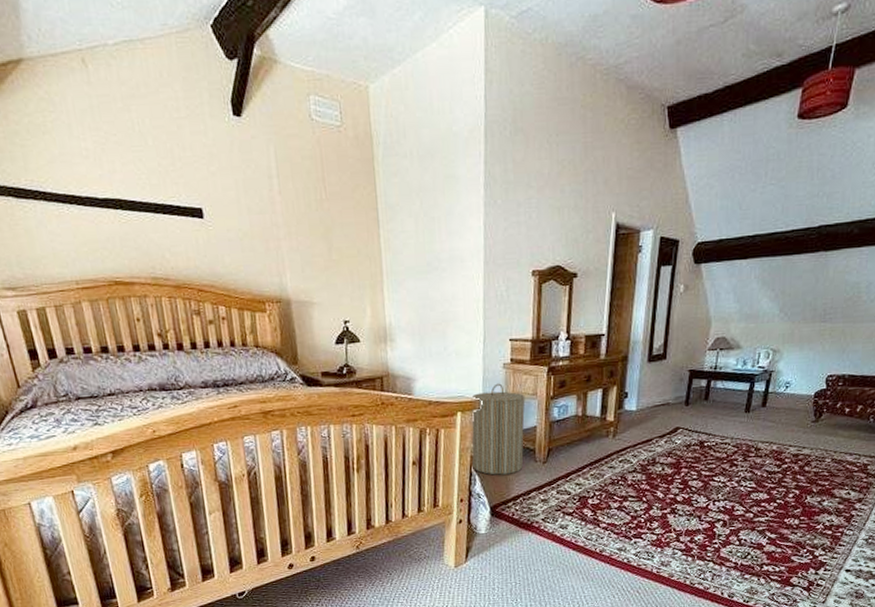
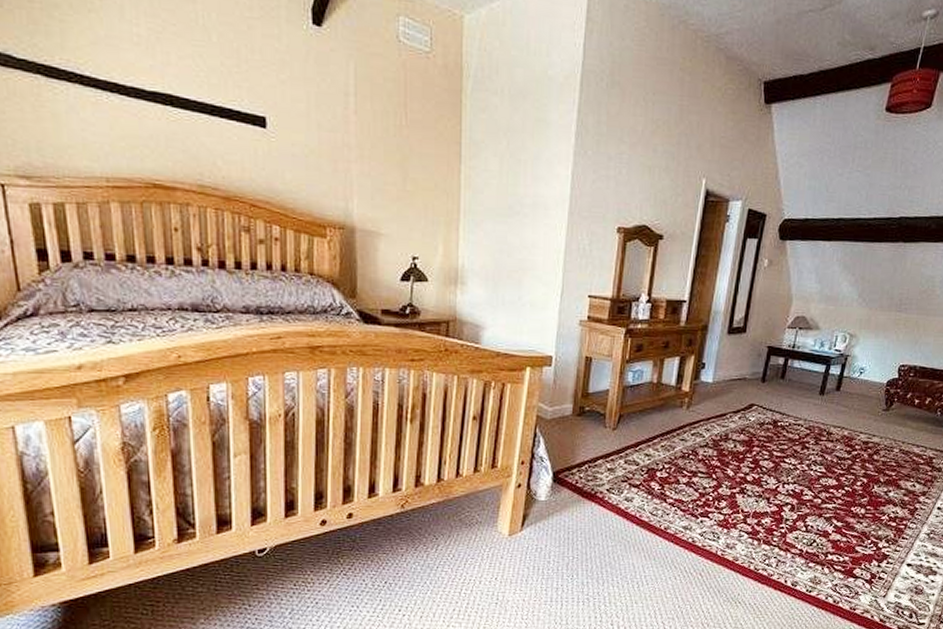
laundry hamper: present [471,383,525,475] -> none [538,340,600,438]

